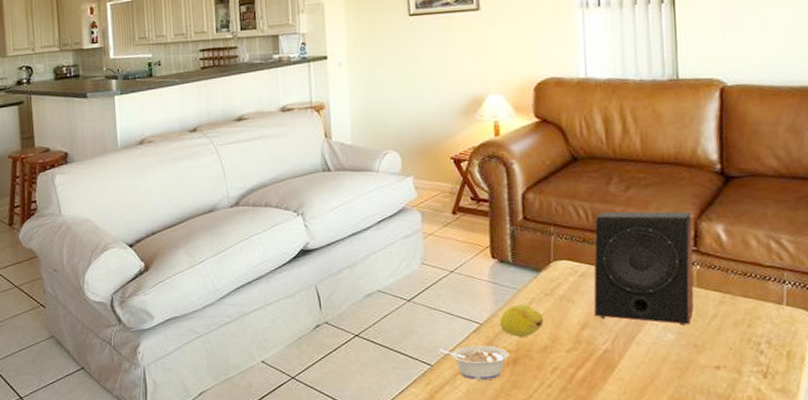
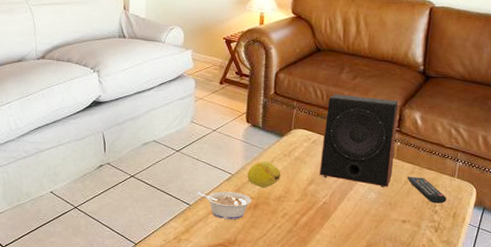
remote control: none [715,308,775,341] -> present [407,176,447,203]

